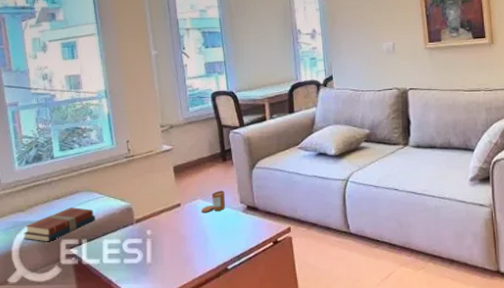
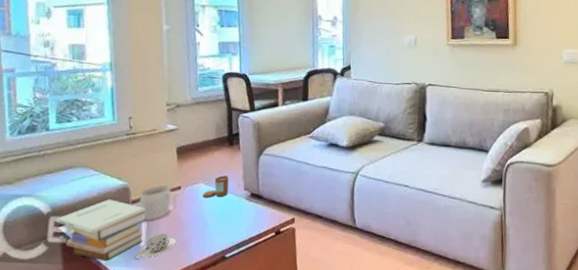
books: present [23,207,96,242] -> none [9,183,89,218]
books: none [67,220,151,279] -> present [56,199,147,261]
mug: none [142,203,178,239] -> present [139,184,177,221]
teacup: none [142,249,180,276] -> present [134,232,176,260]

